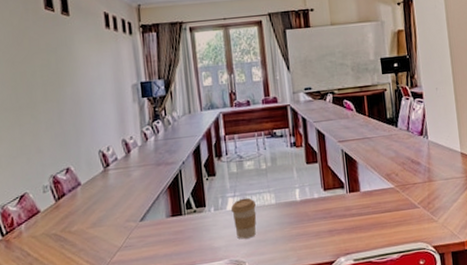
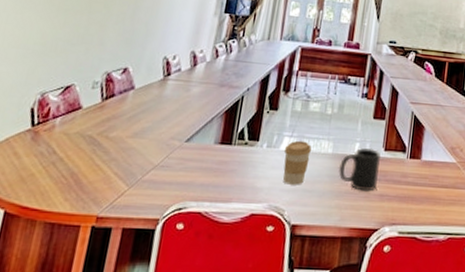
mug: none [284,191,324,231] -> present [338,148,381,191]

